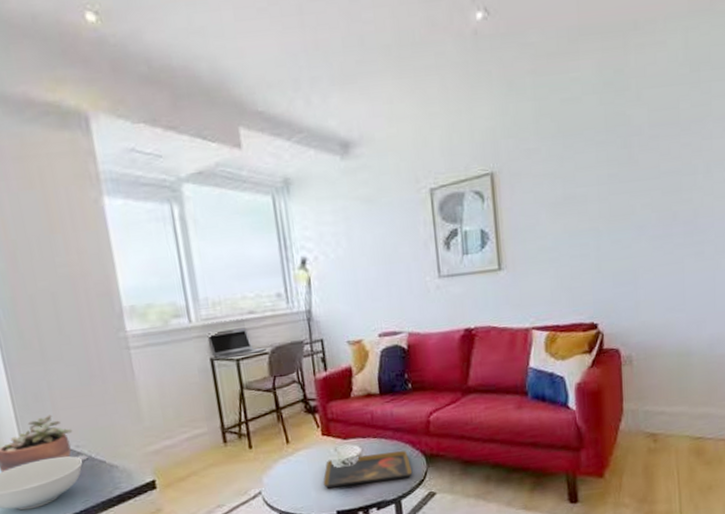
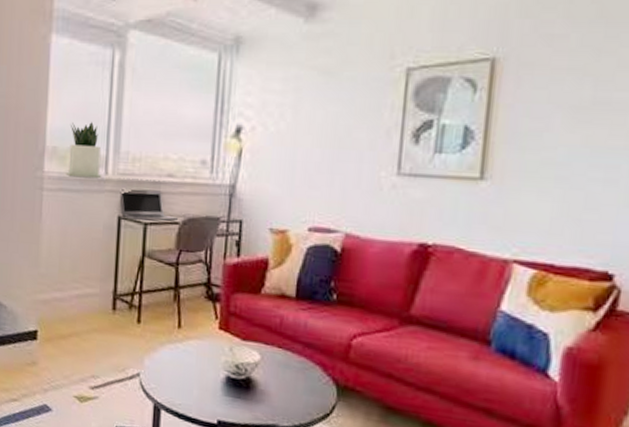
planter: none [144,276,186,332] -> present [66,122,102,179]
decorative tray: present [323,450,413,489] -> none [209,359,318,408]

